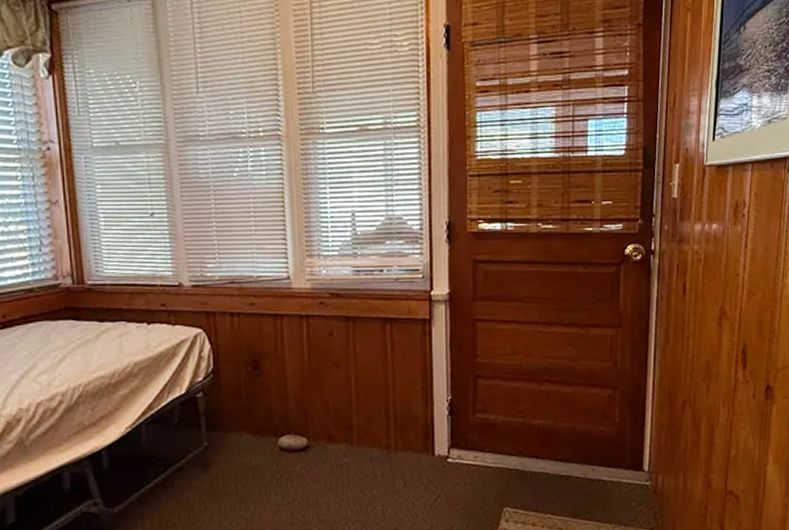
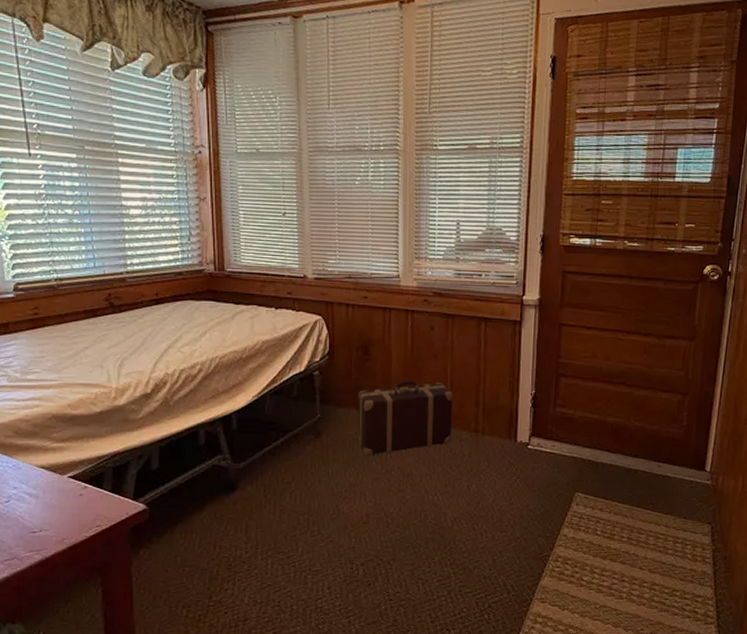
suitcase: none [250,394,361,487] -> present [357,380,453,456]

